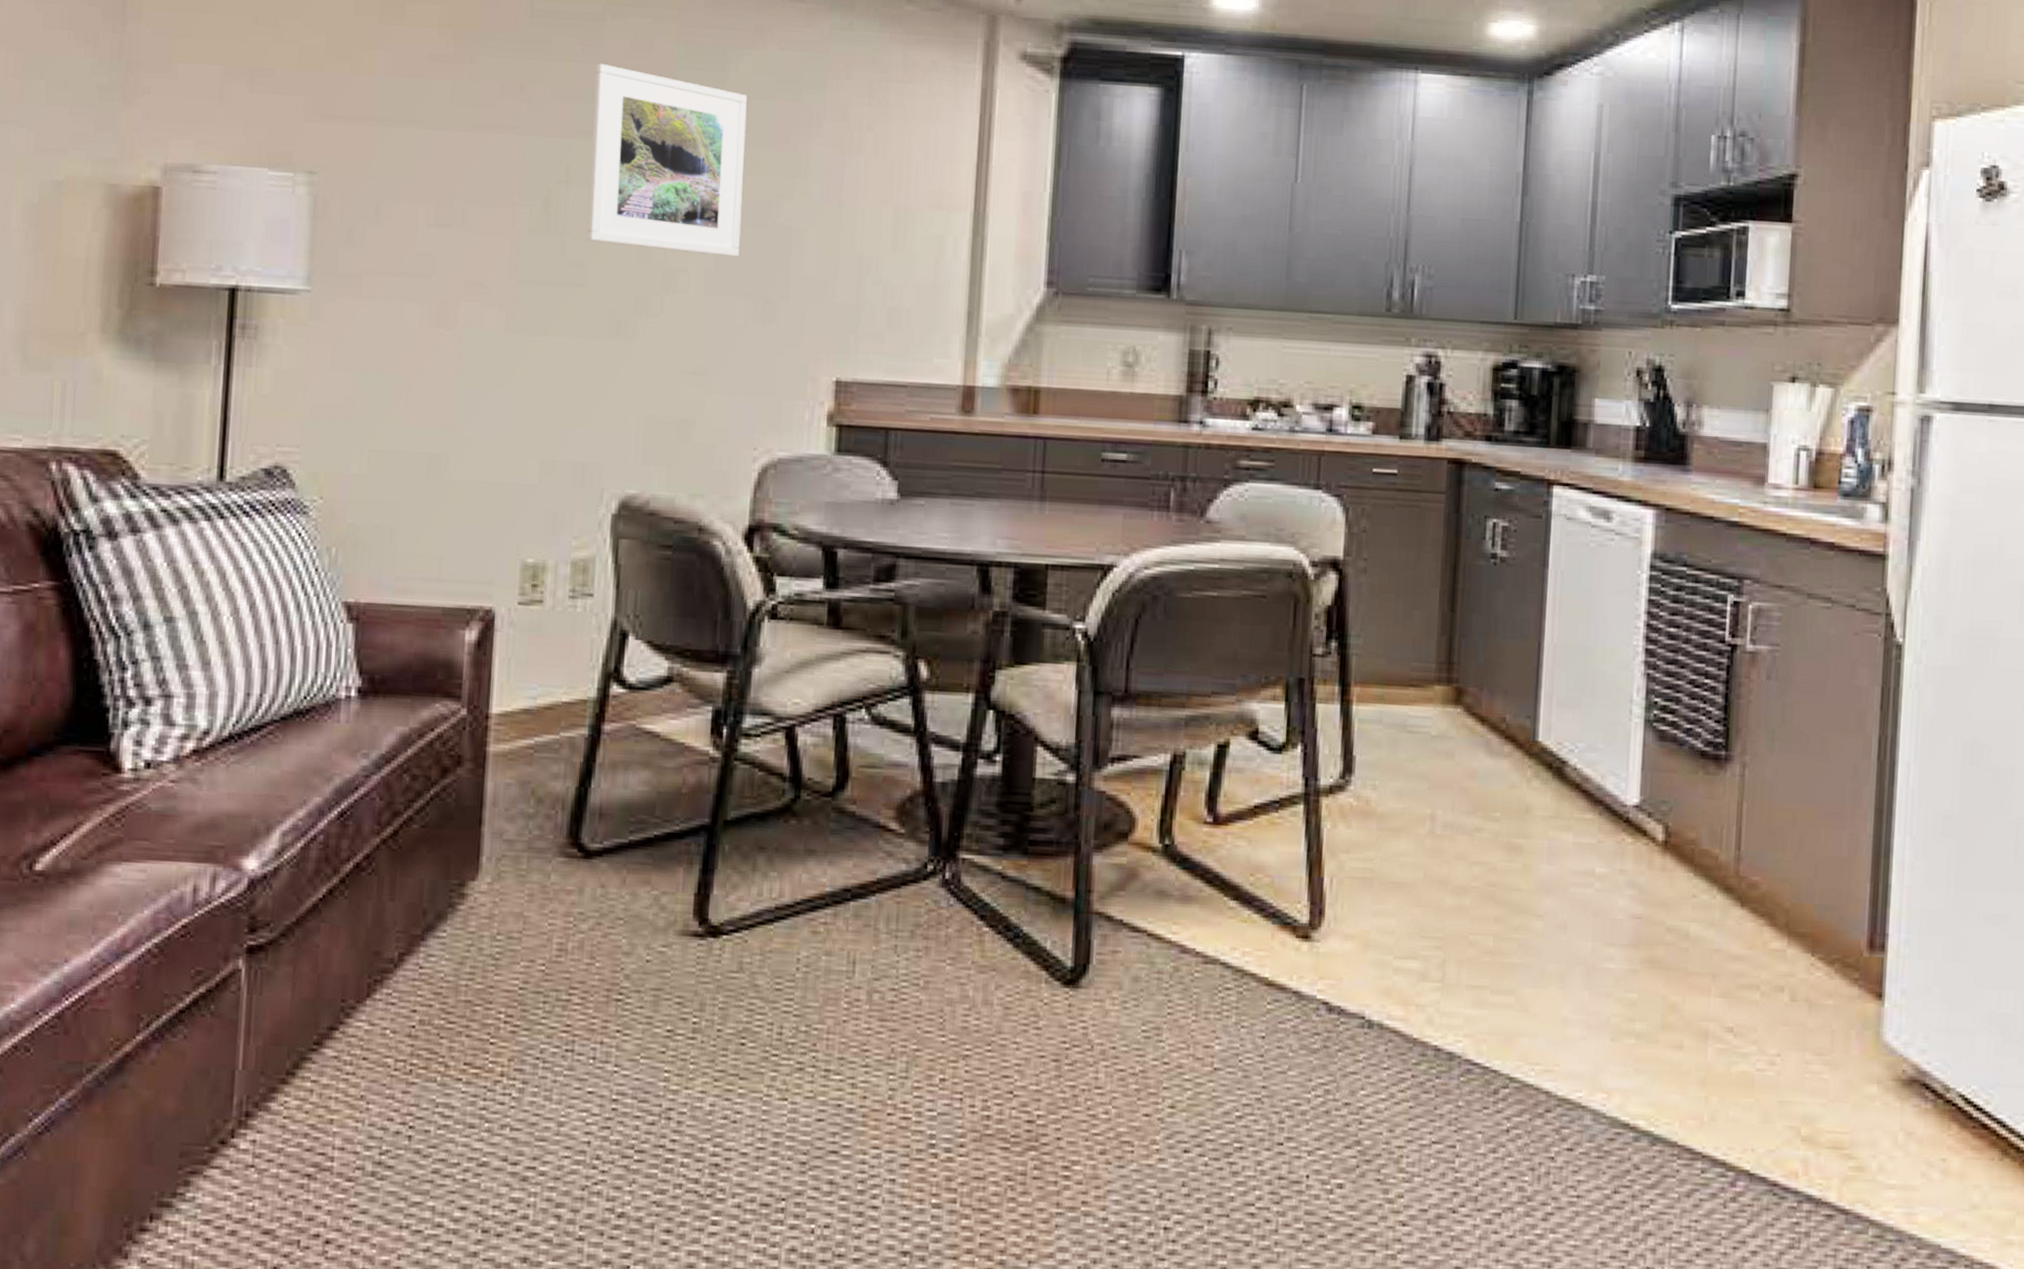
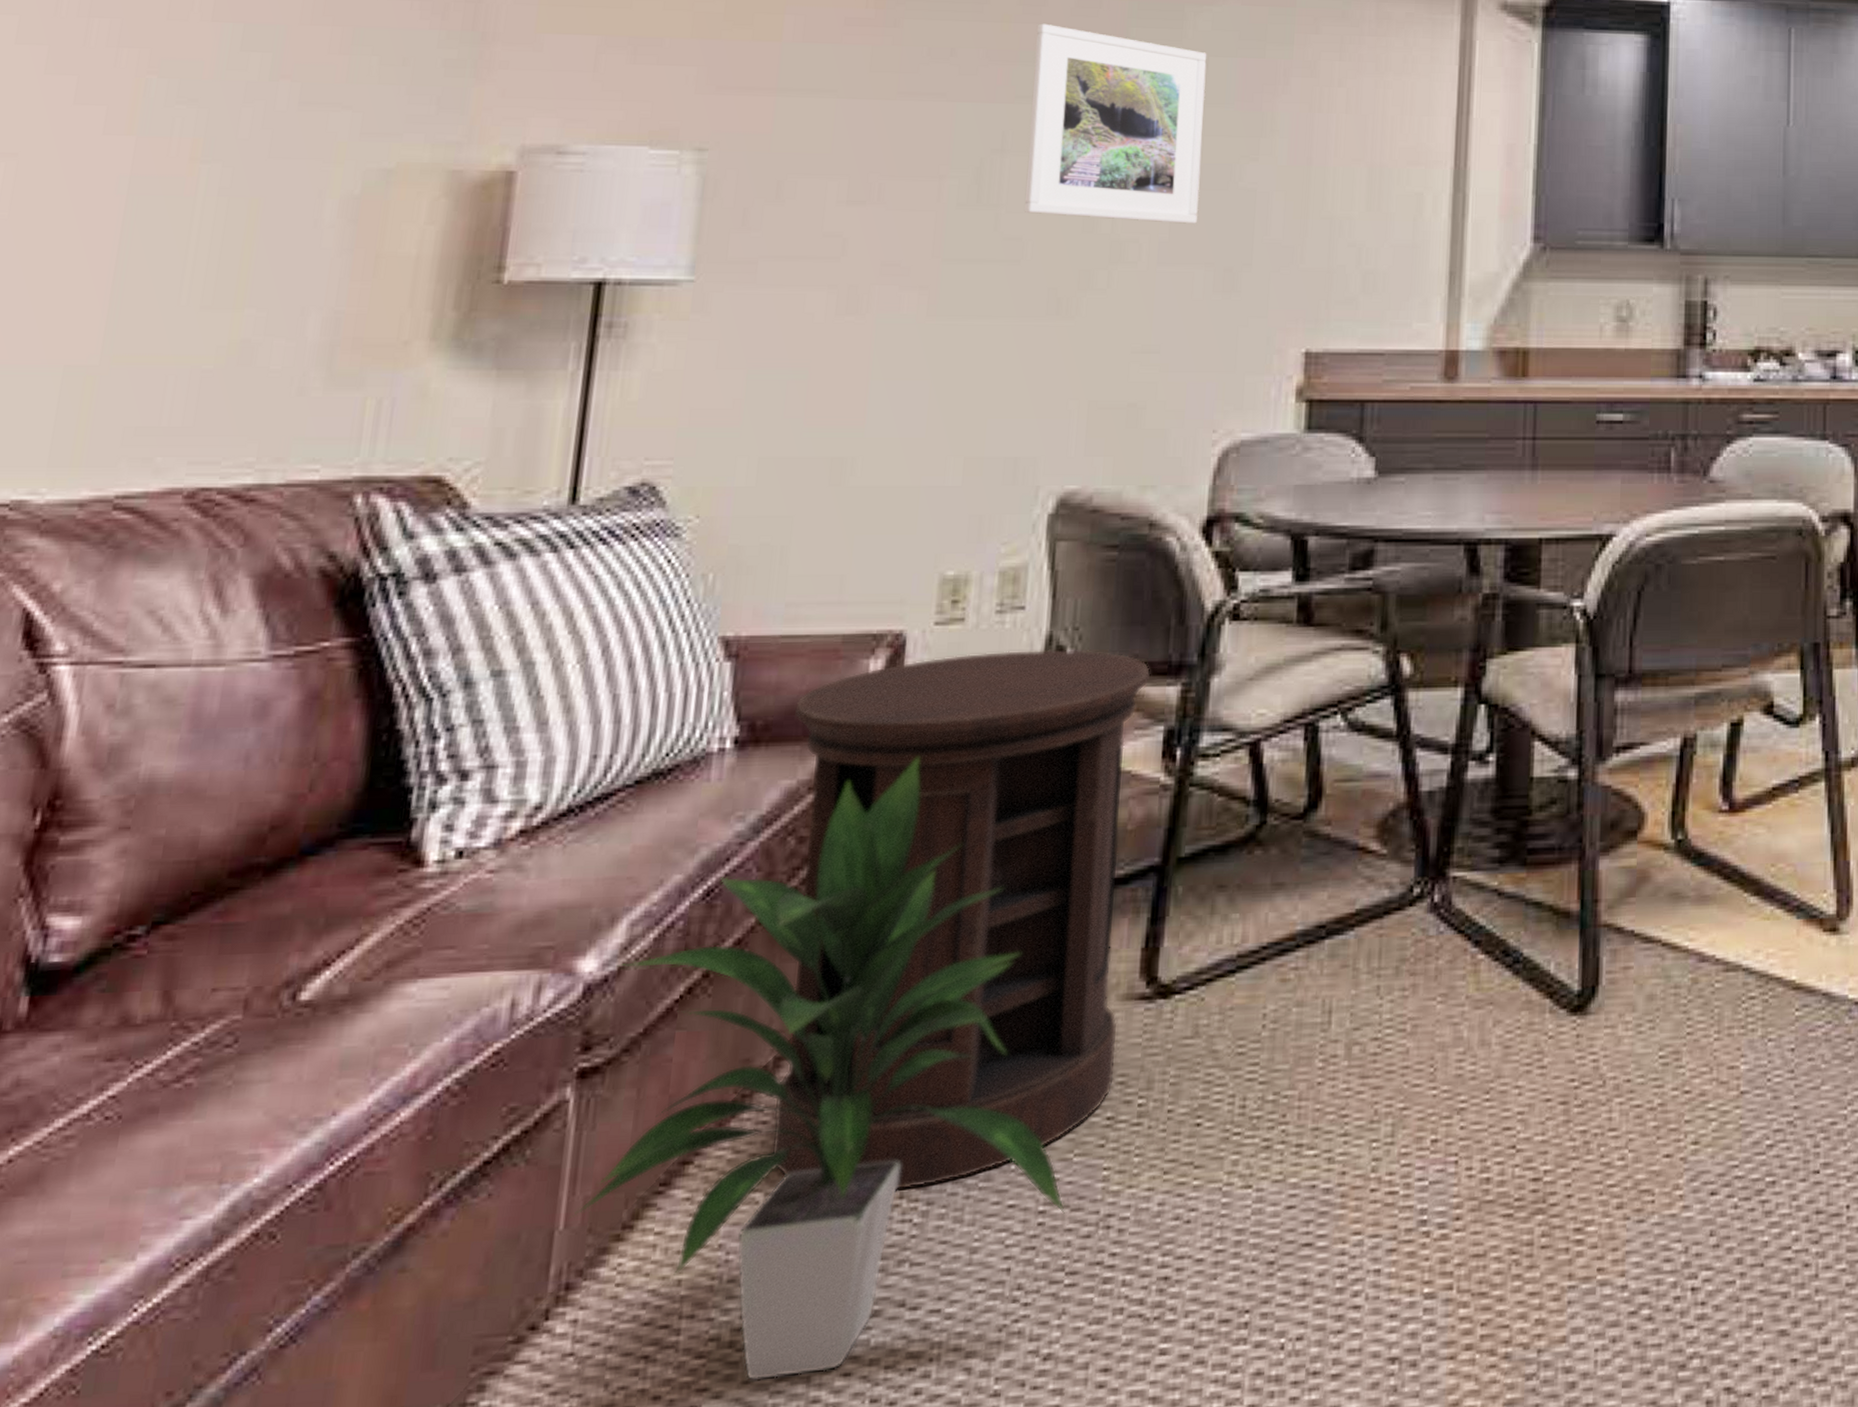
indoor plant: none [246,716,634,1205] -> present [570,756,1065,1381]
side table: none [398,631,701,1070] -> present [771,649,1151,1191]

